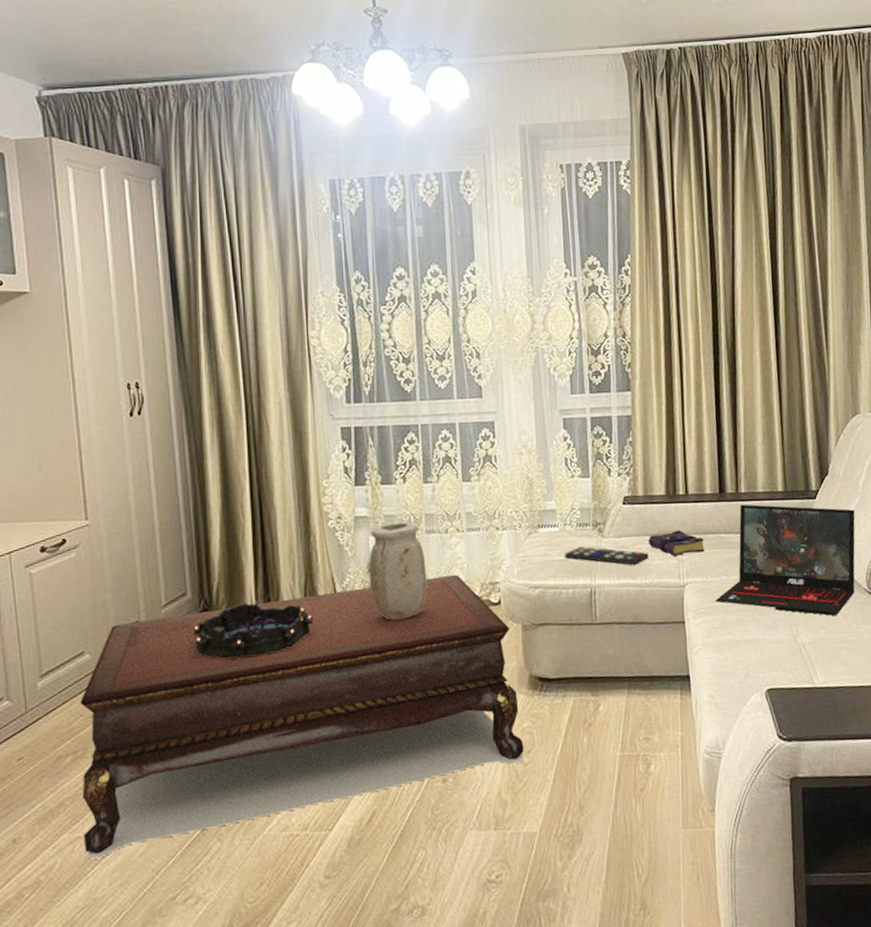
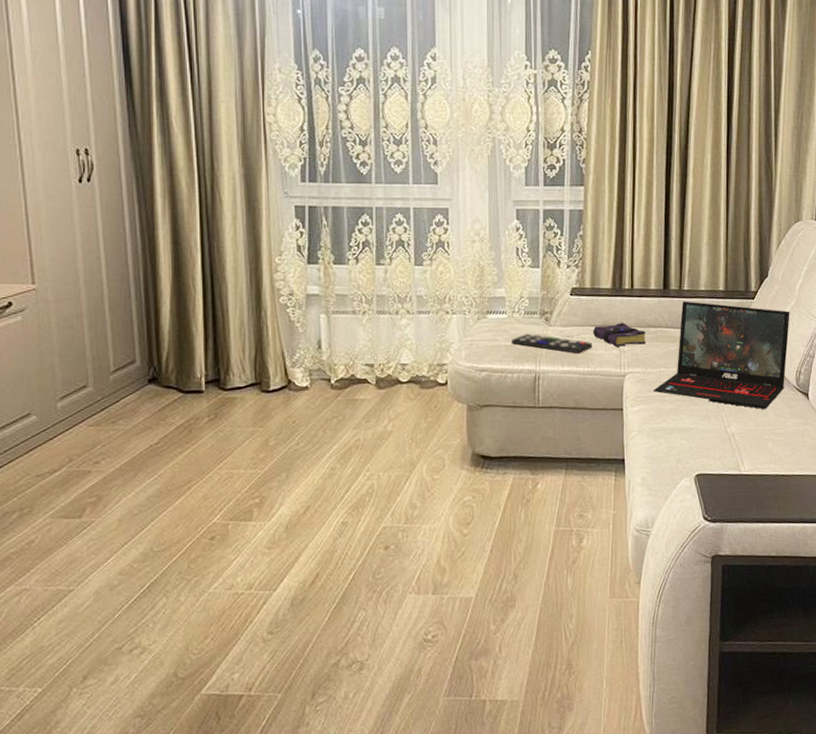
coffee table: present [80,574,524,860] -> none [26,354,464,611]
decorative bowl: present [193,602,313,660] -> none [142,372,262,427]
vase: present [368,522,428,620] -> none [318,302,377,395]

